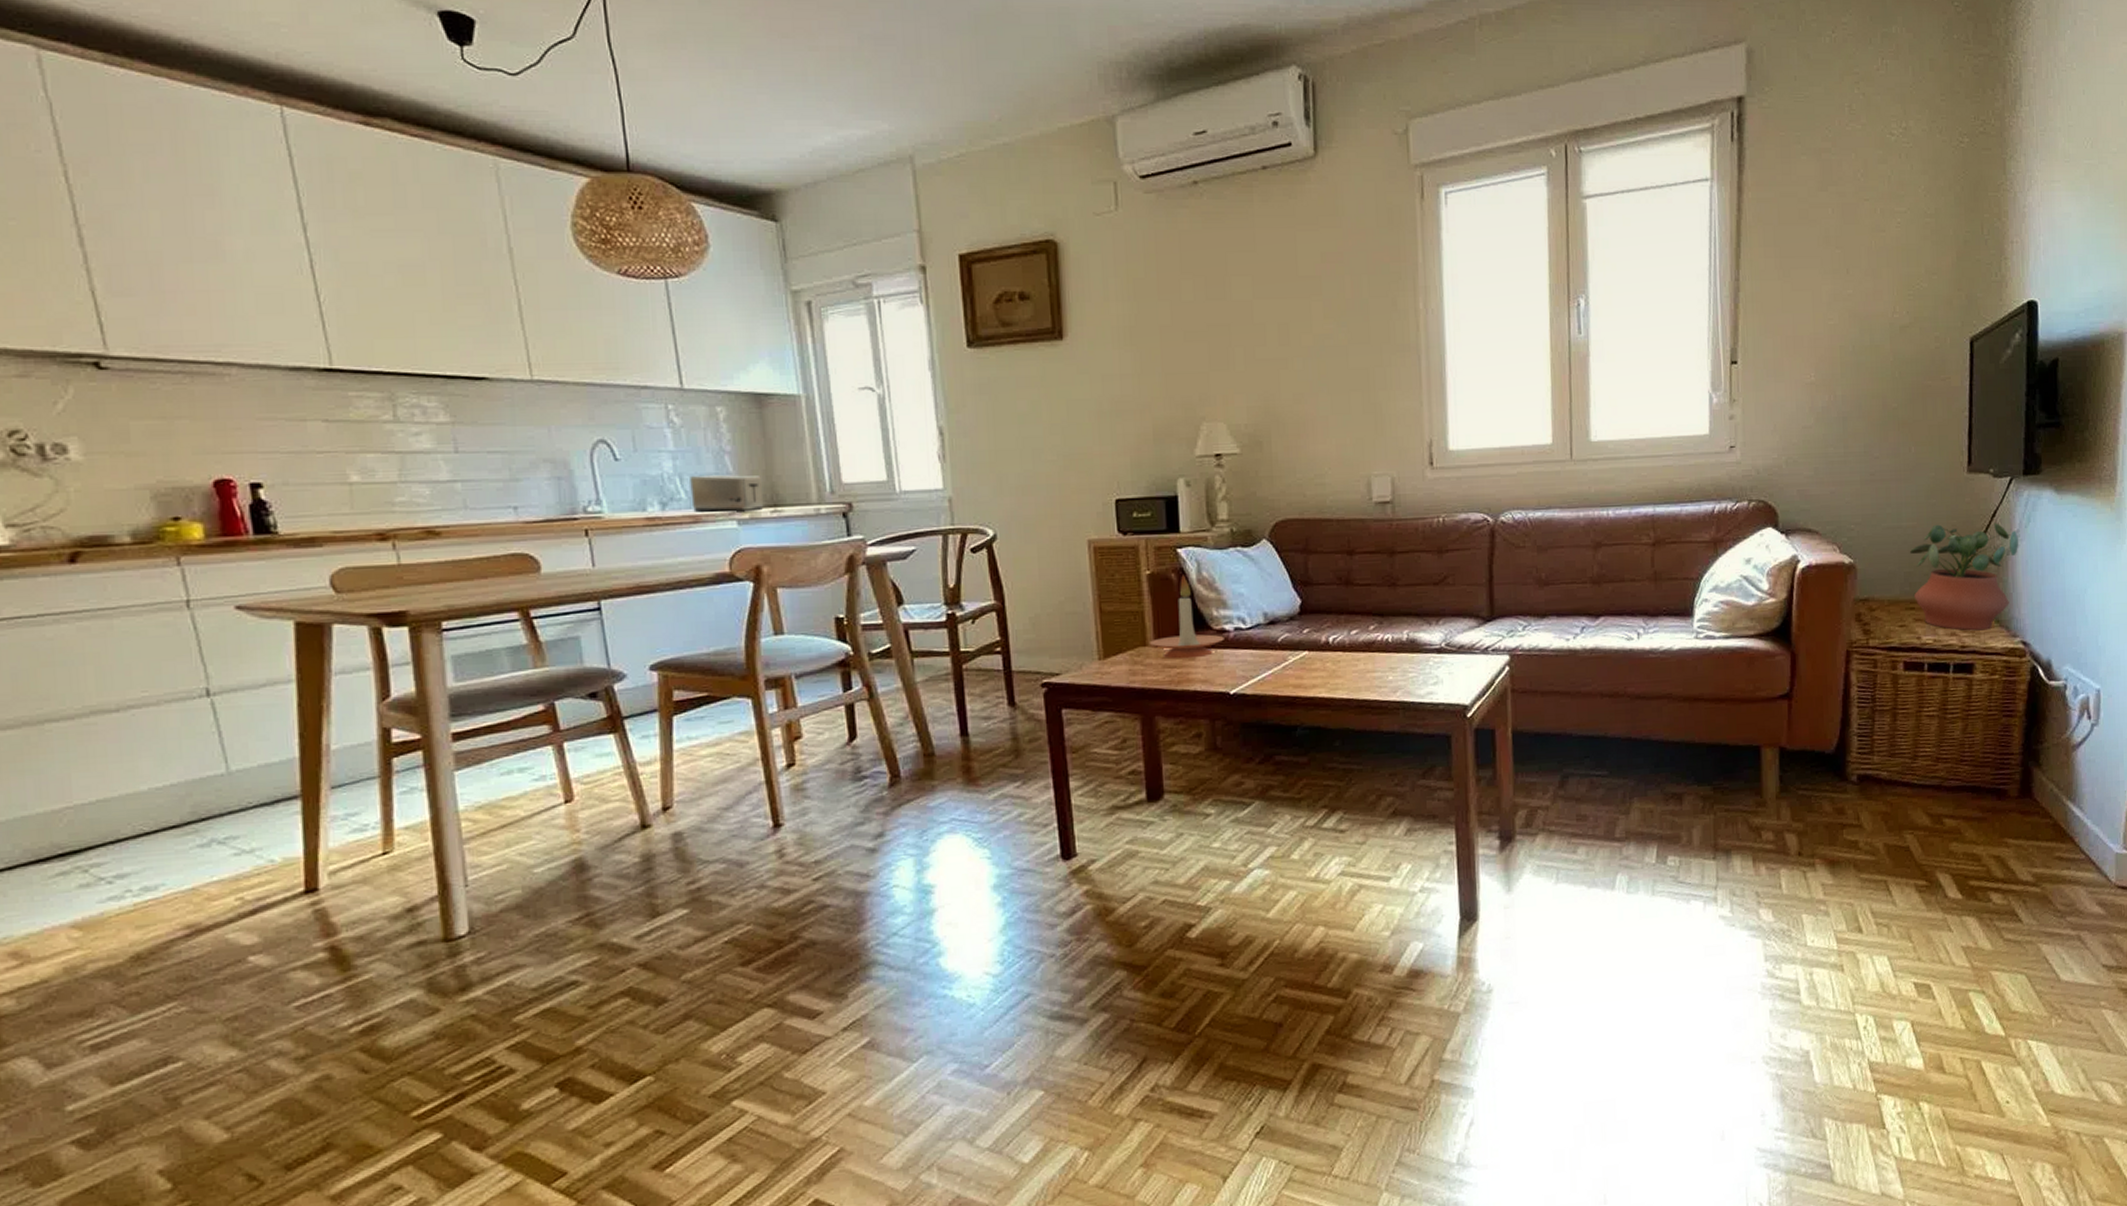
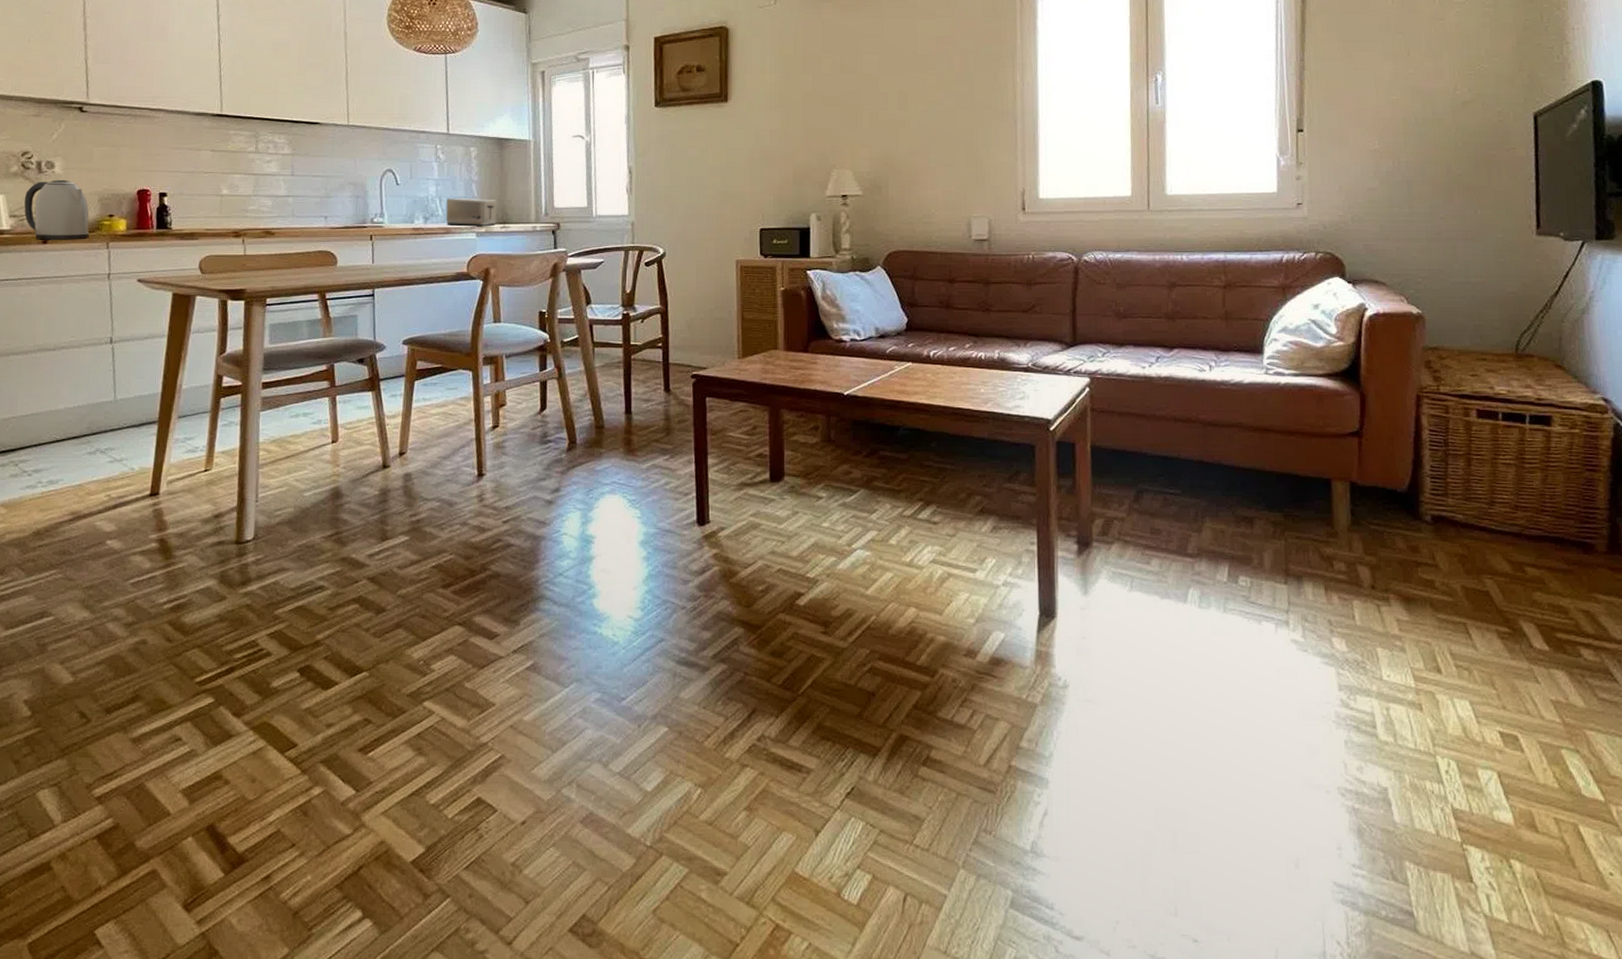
kettle: none [24,470,146,559] -> present [24,180,90,241]
candle holder: present [1150,575,1224,660] -> none [780,292,842,362]
potted plant: present [1909,523,2018,631] -> none [1478,282,1594,385]

